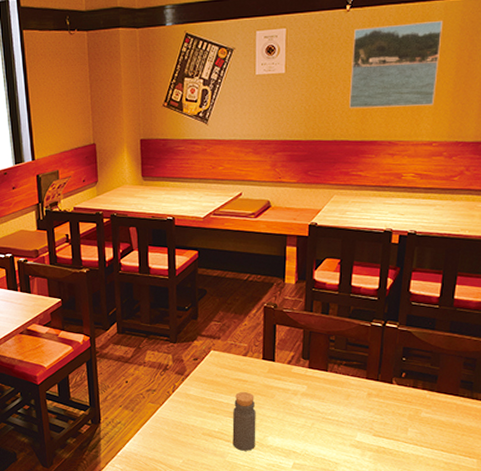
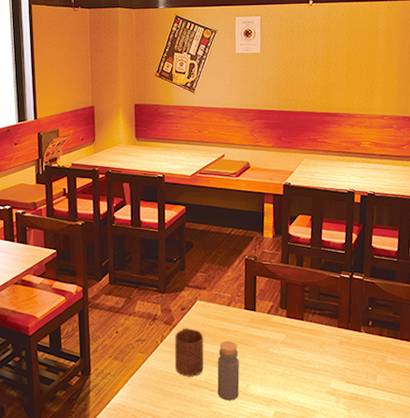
cup: none [187,378,218,427] -> present [175,327,204,377]
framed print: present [349,21,443,109] -> none [314,18,387,86]

